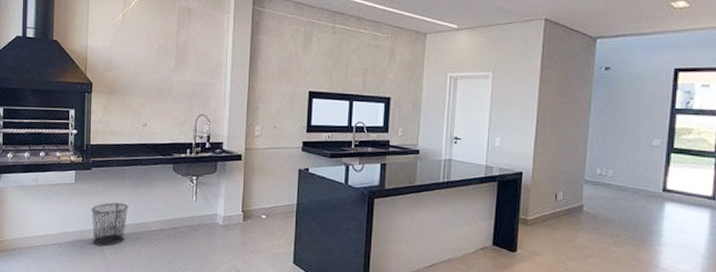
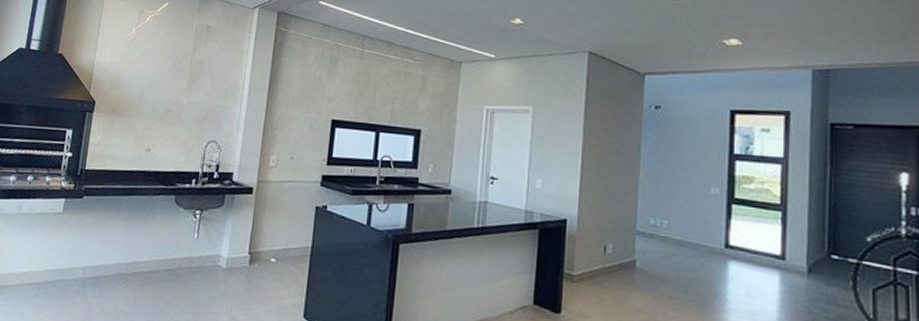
waste bin: present [90,202,129,247] -> none [74,237,121,289]

